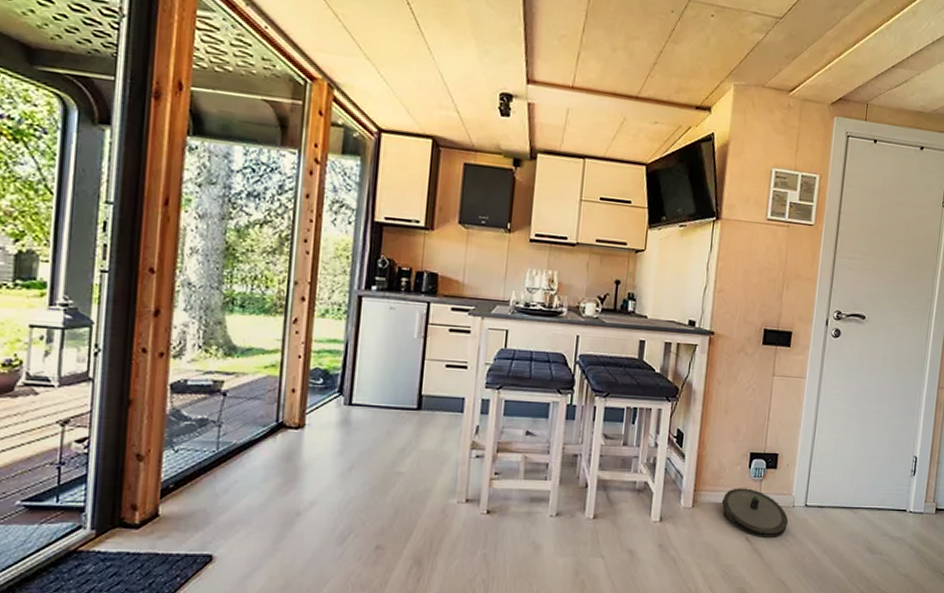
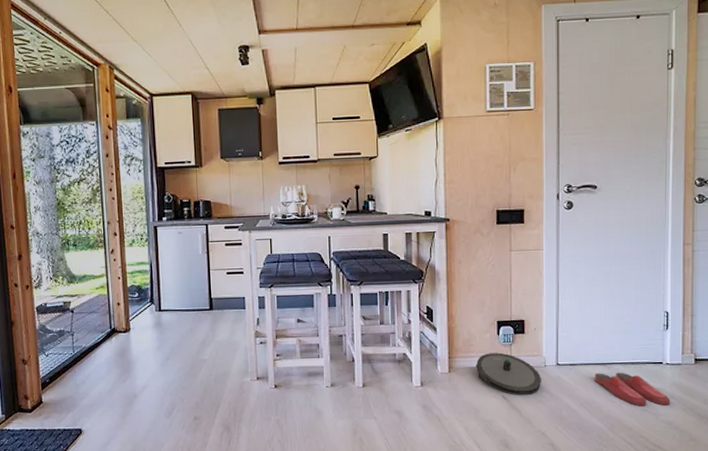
slippers: none [840,517,910,556] -> present [595,372,671,406]

